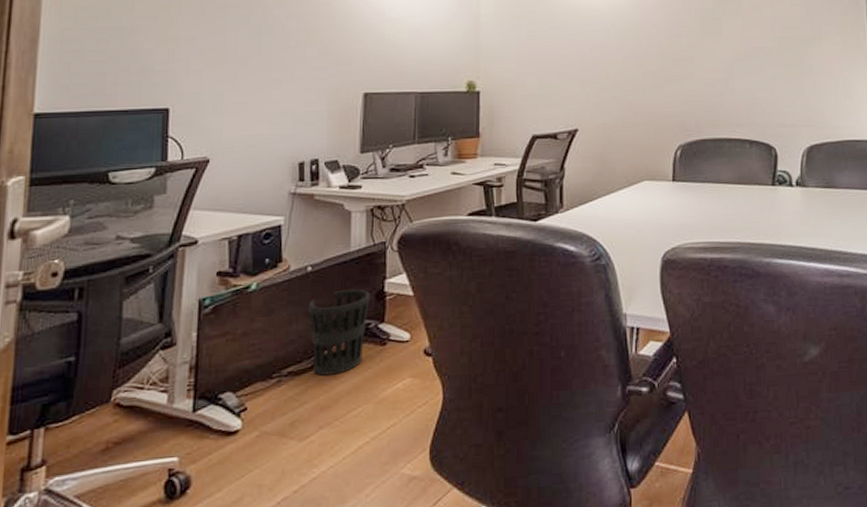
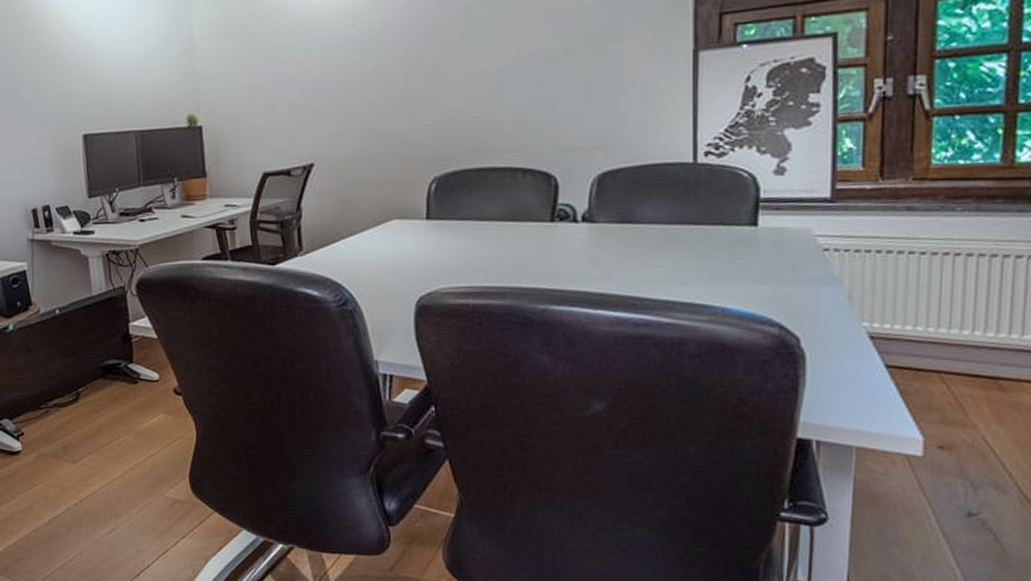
wastebasket: present [309,288,371,376] -> none [62,331,118,408]

